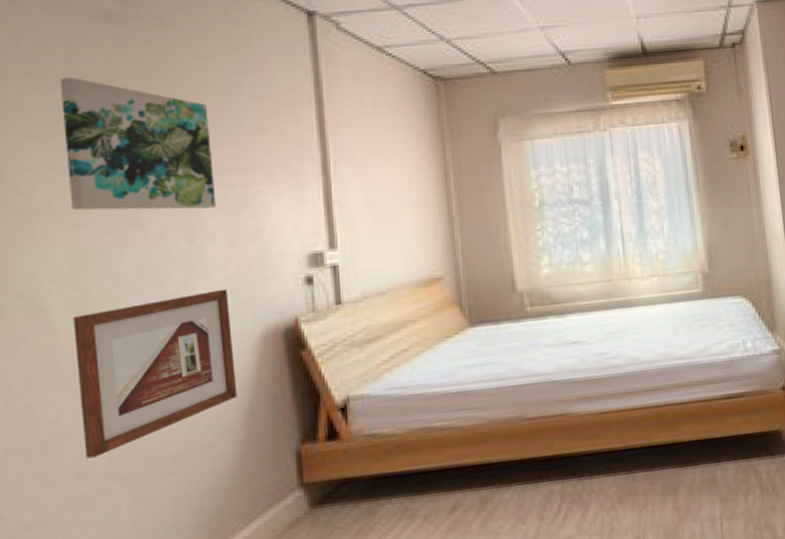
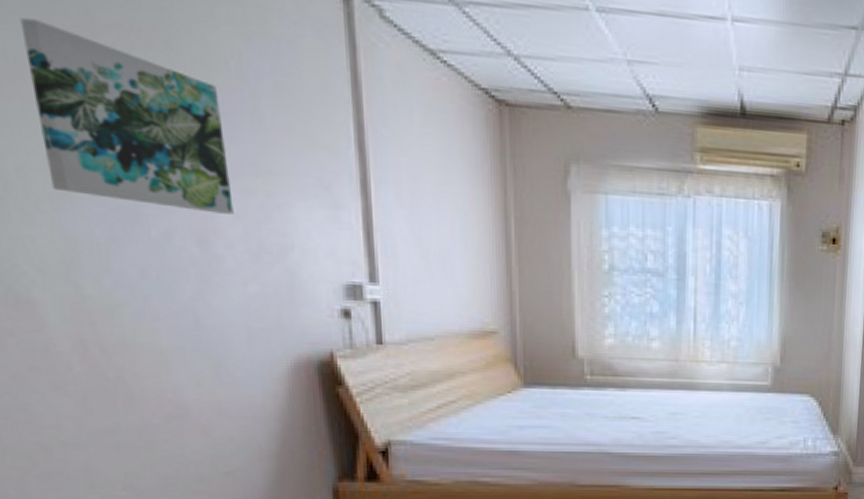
picture frame: present [73,289,238,459] -> none [67,308,267,468]

